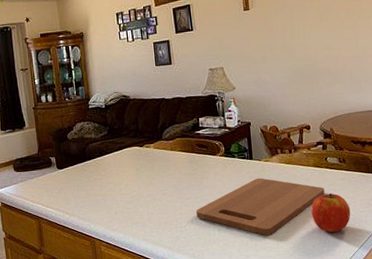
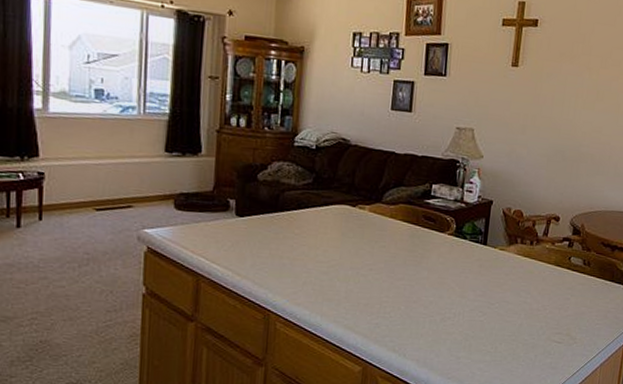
cutting board: present [196,178,325,235] -> none [406,268,561,336]
apple: present [311,193,351,232] -> none [541,298,585,343]

